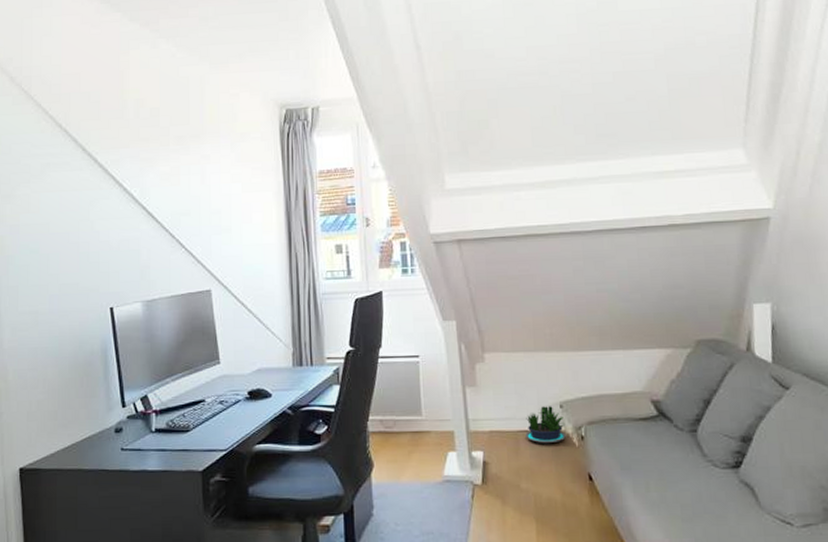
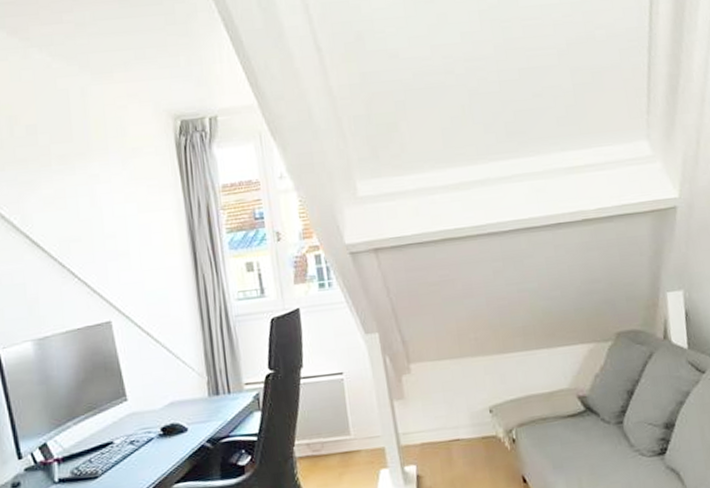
potted plant: present [525,406,566,443] -> none [456,412,498,451]

